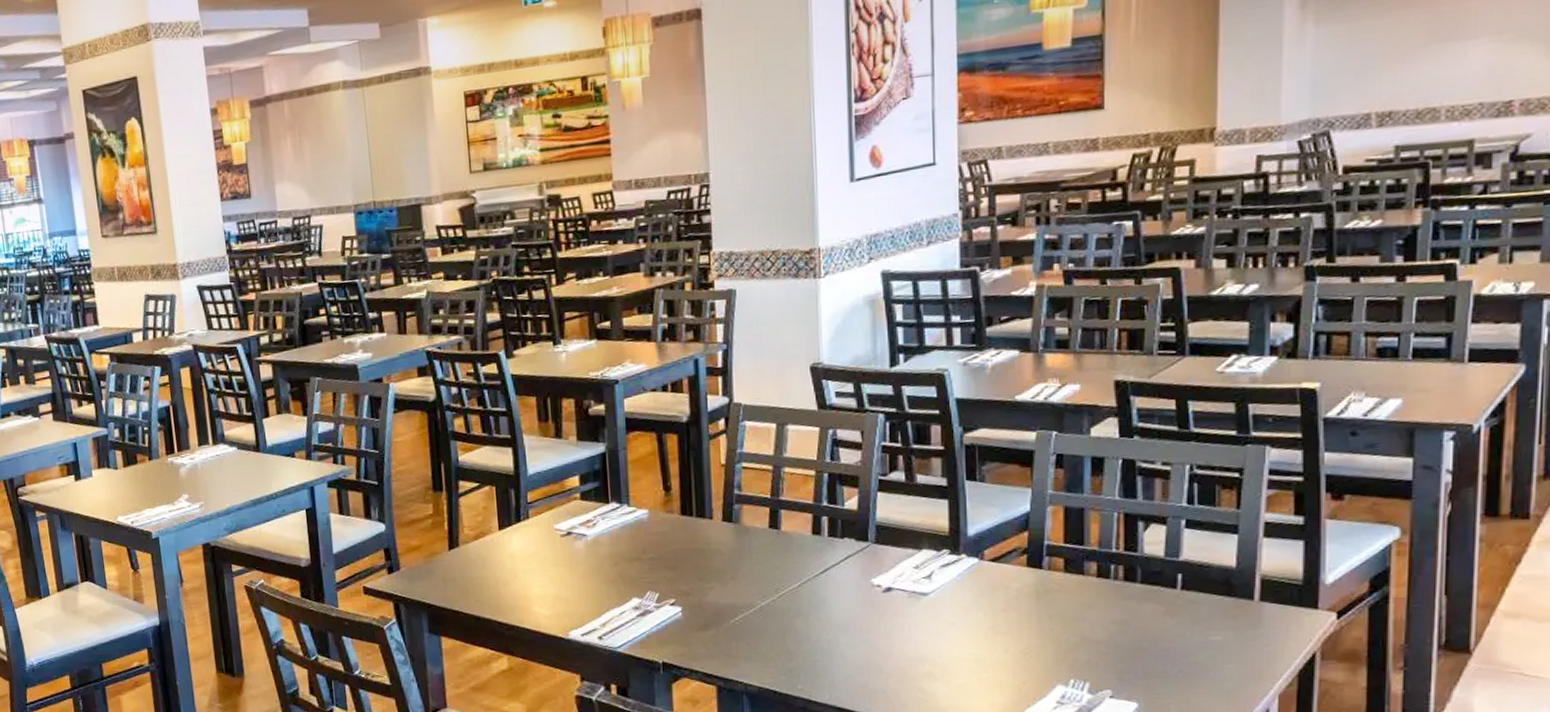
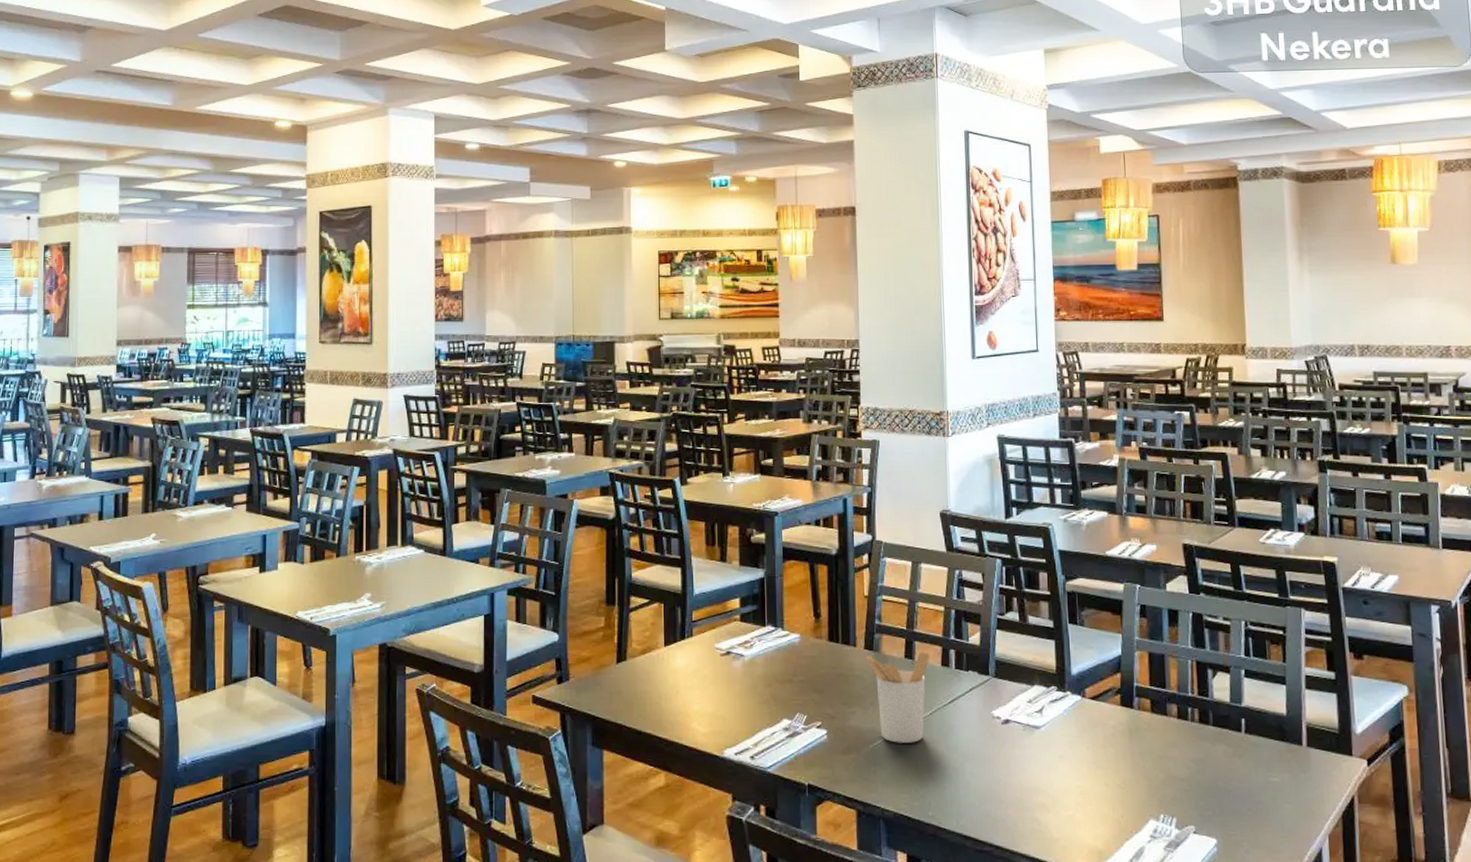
utensil holder: none [725,520,799,617] -> present [866,651,930,743]

